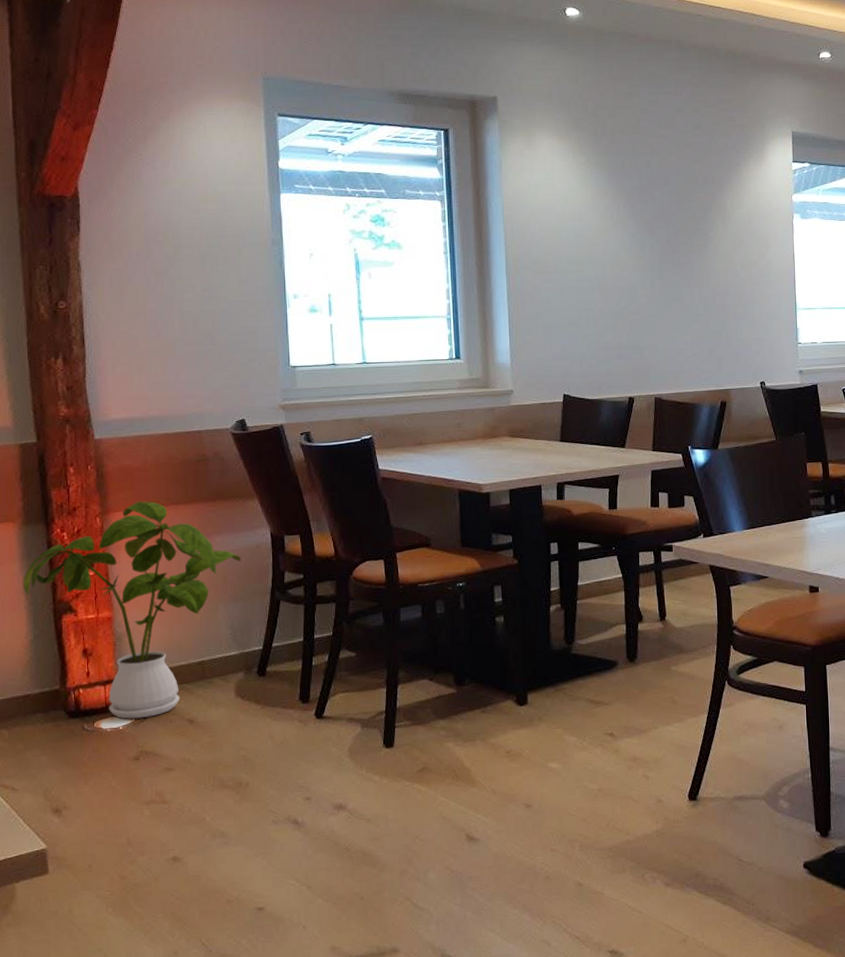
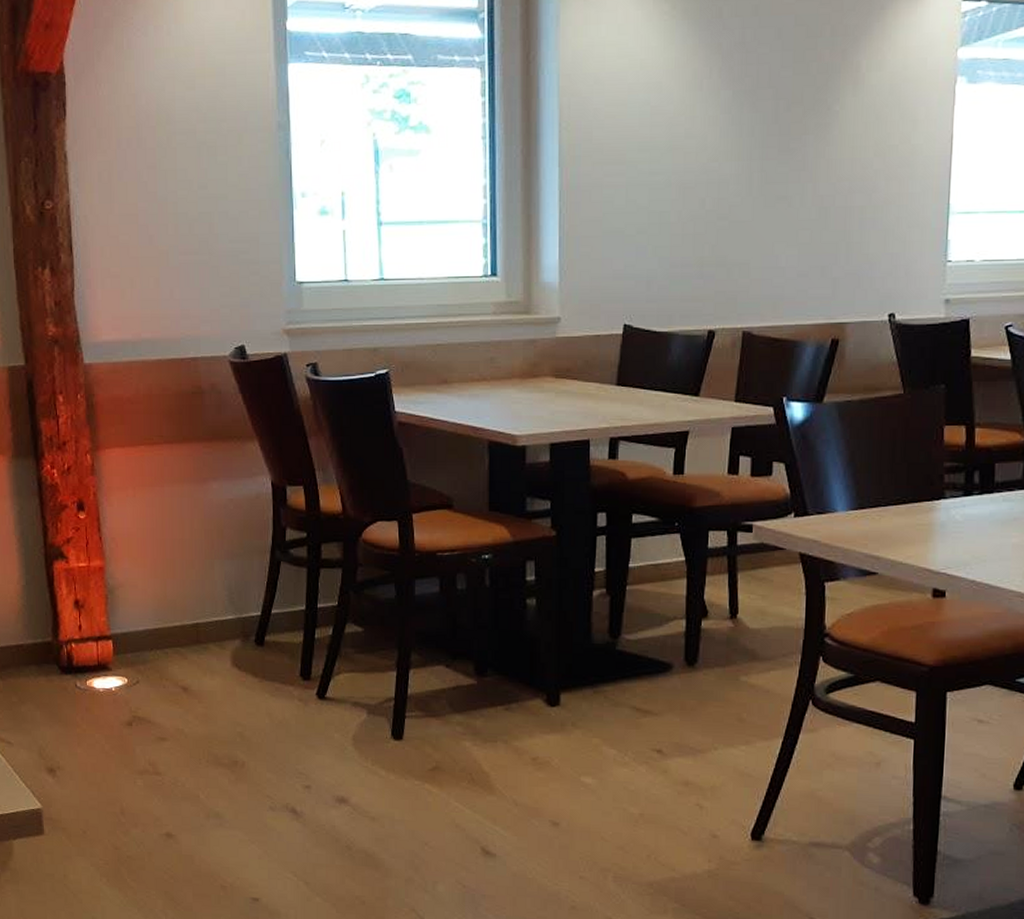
house plant: present [23,501,241,719] -> none [14,438,239,681]

